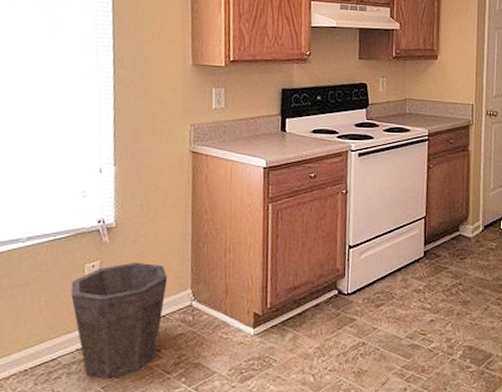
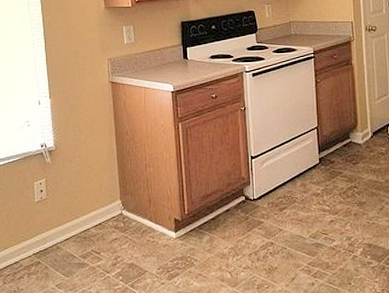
waste bin: present [70,262,168,379] -> none [24,178,101,278]

